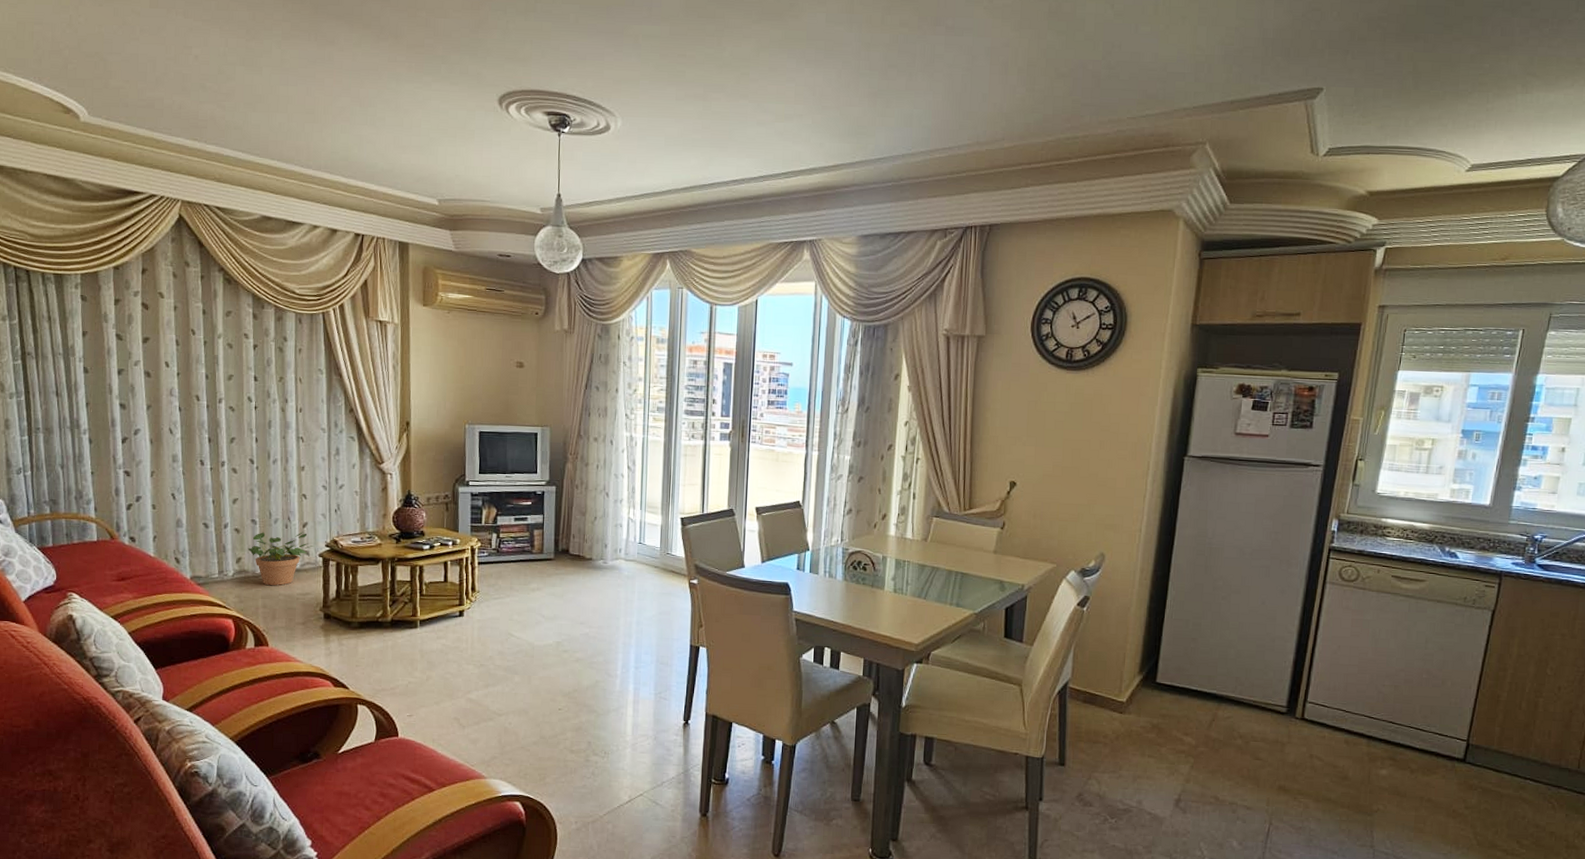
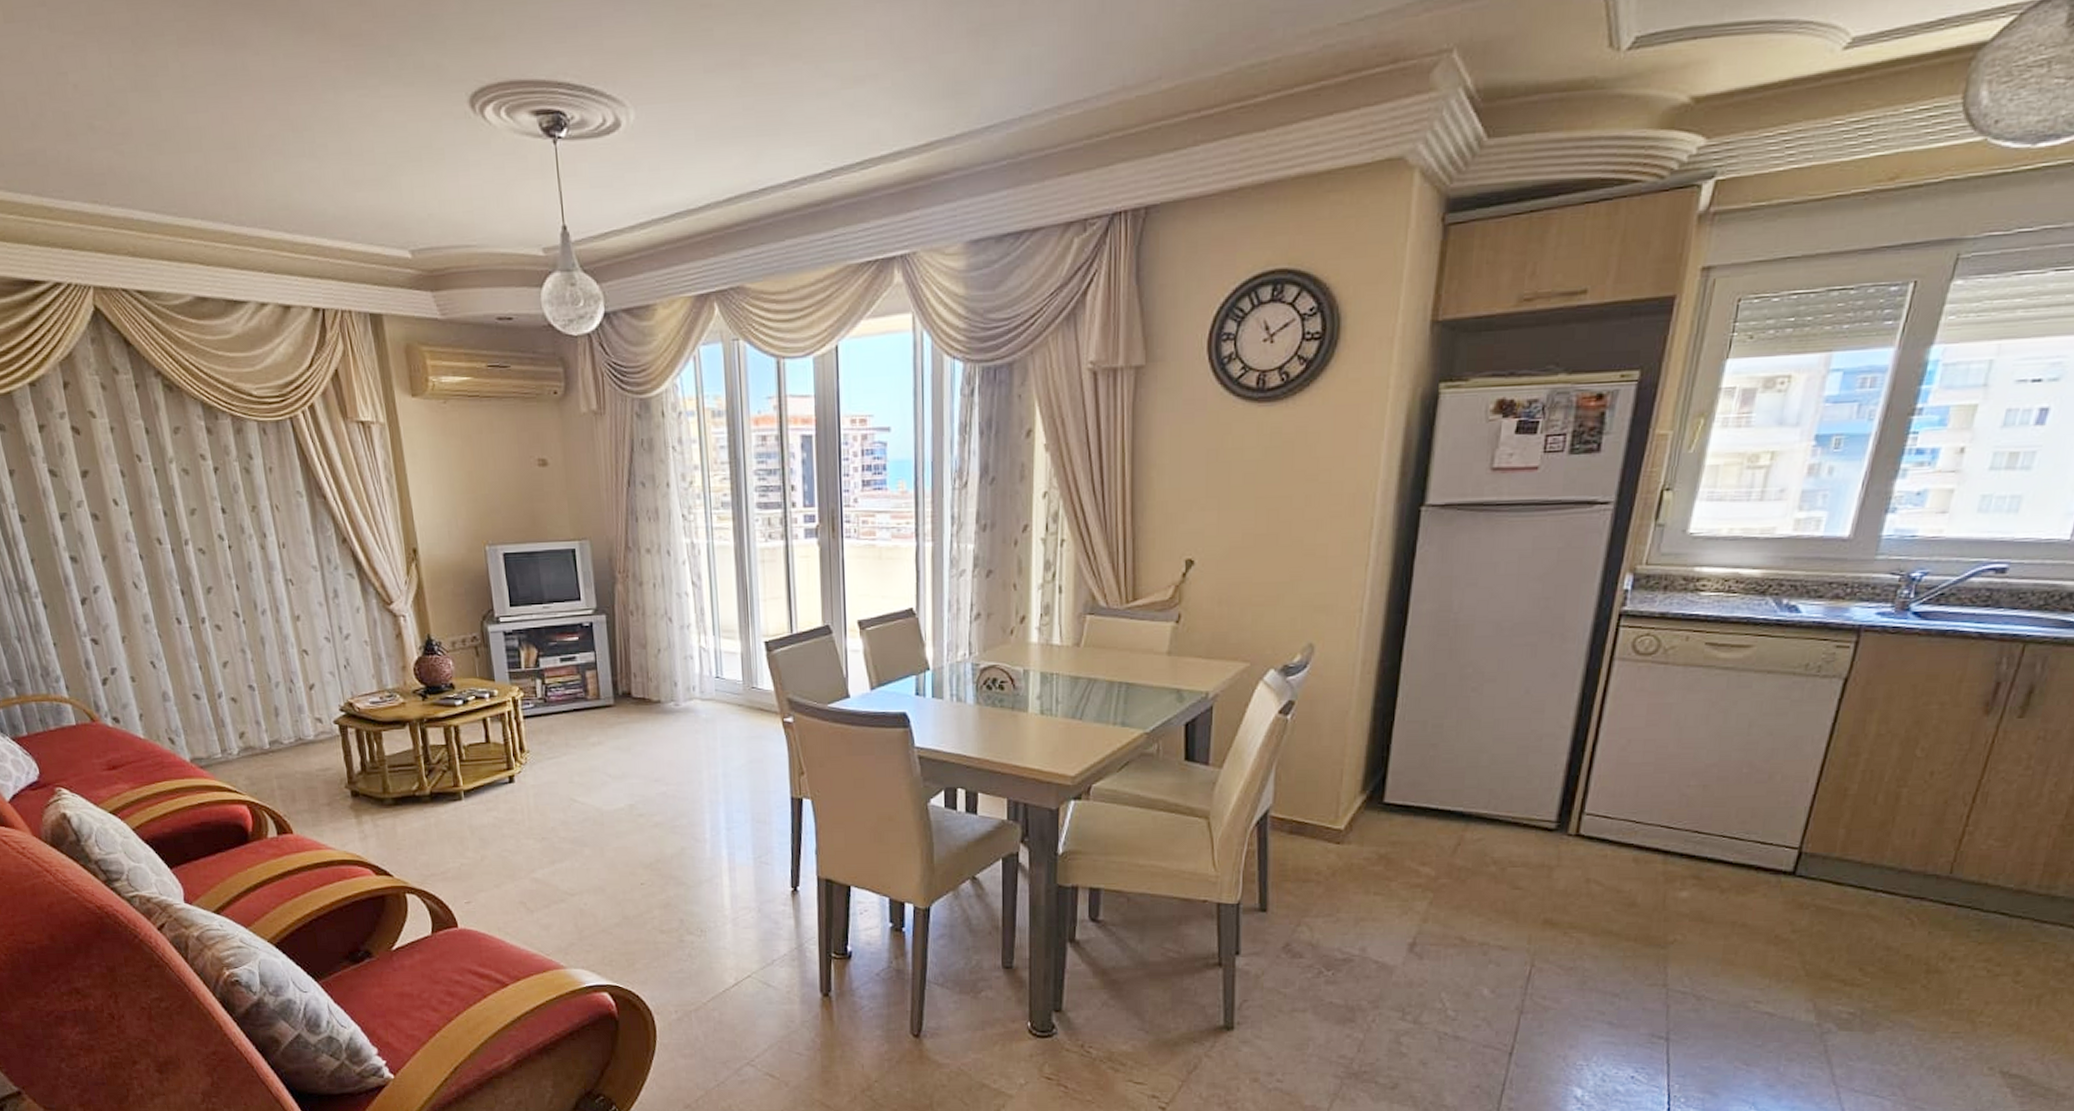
potted plant: present [247,532,315,586] -> none [249,695,327,763]

